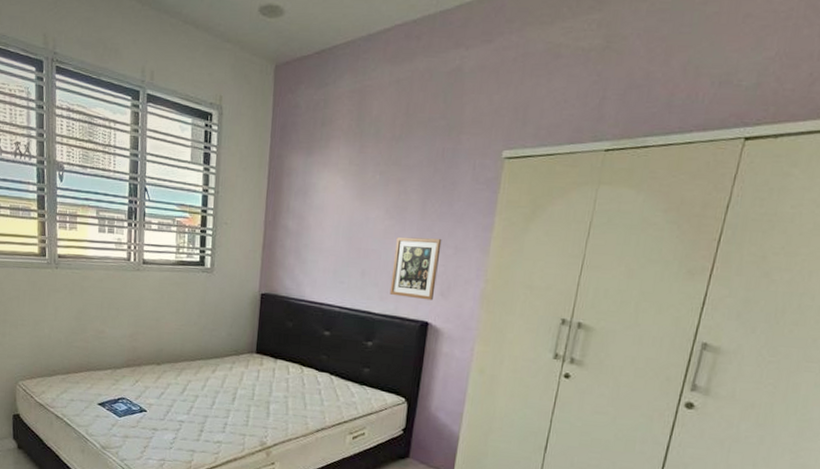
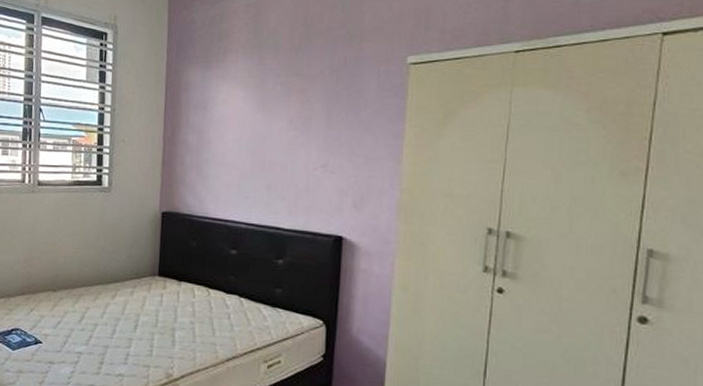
picture frame: present [389,236,442,301] -> none [298,147,351,213]

